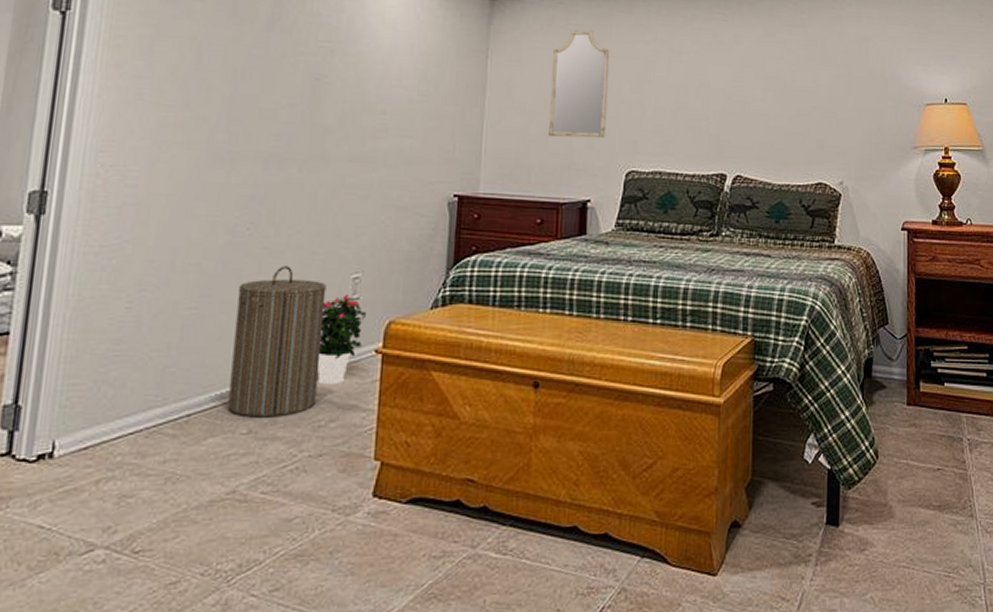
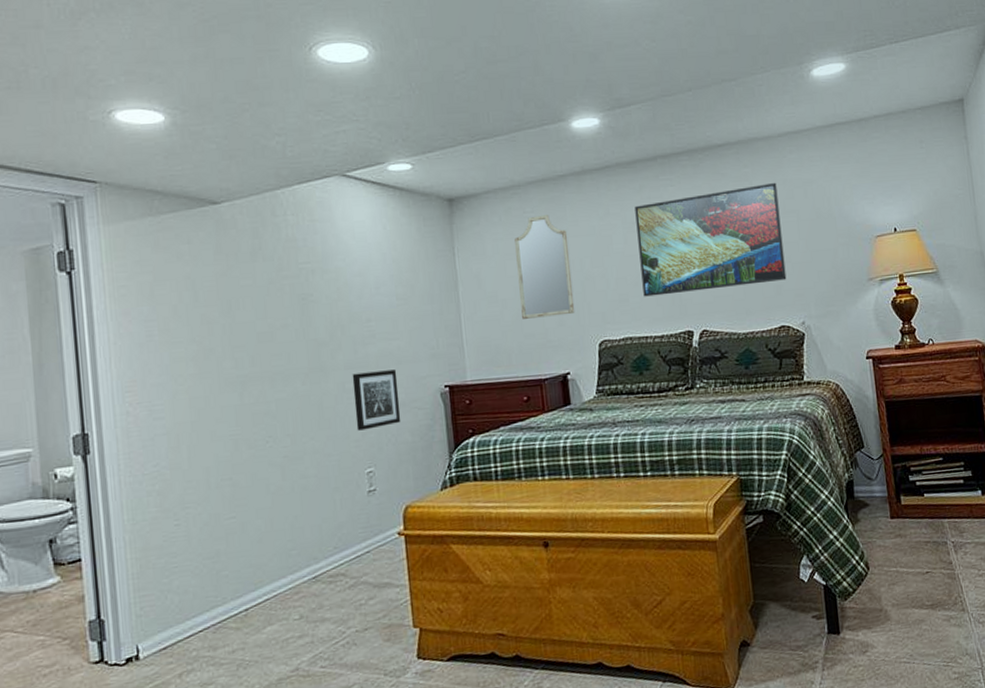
laundry hamper: present [228,266,327,418] -> none [269,470,354,605]
potted flower: present [317,295,366,385] -> none [345,488,385,569]
wall art: none [350,167,405,231] -> present [352,369,401,431]
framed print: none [680,33,832,136] -> present [635,182,787,297]

